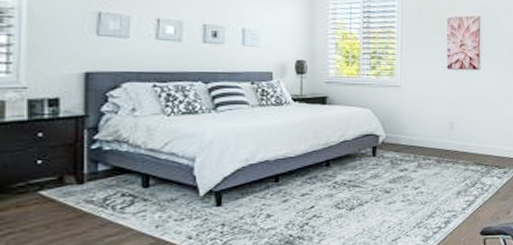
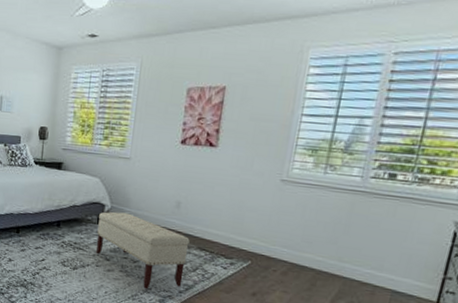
bench: none [372,140,466,214] -> present [96,211,190,289]

